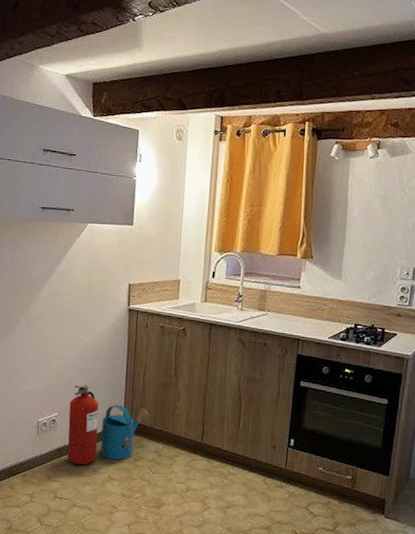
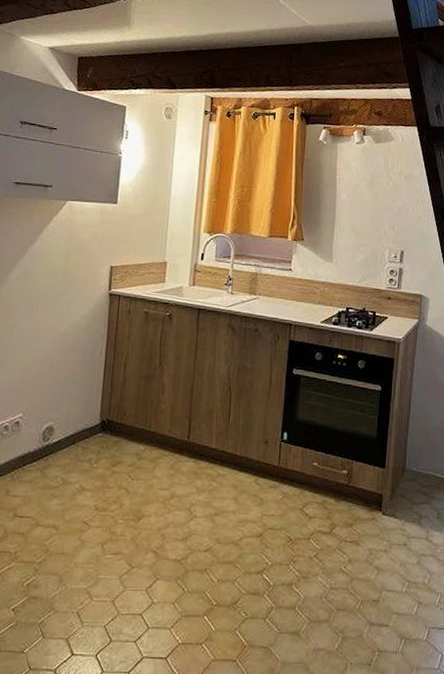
fire extinguisher: present [67,384,99,466] -> none [31,379,72,475]
watering can: present [100,404,150,460] -> none [71,401,130,466]

